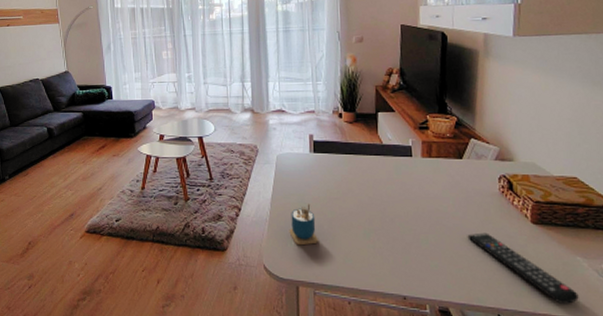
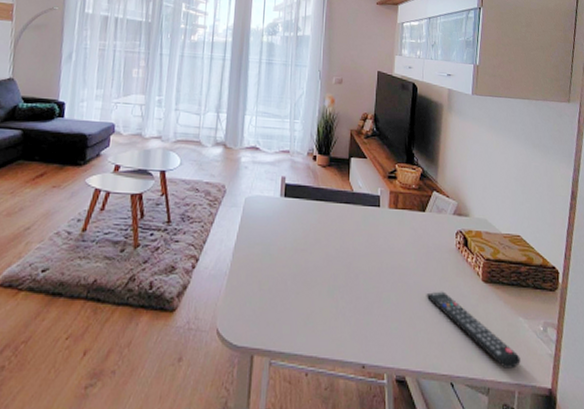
cup: present [289,204,318,246] -> none [249,256,280,305]

